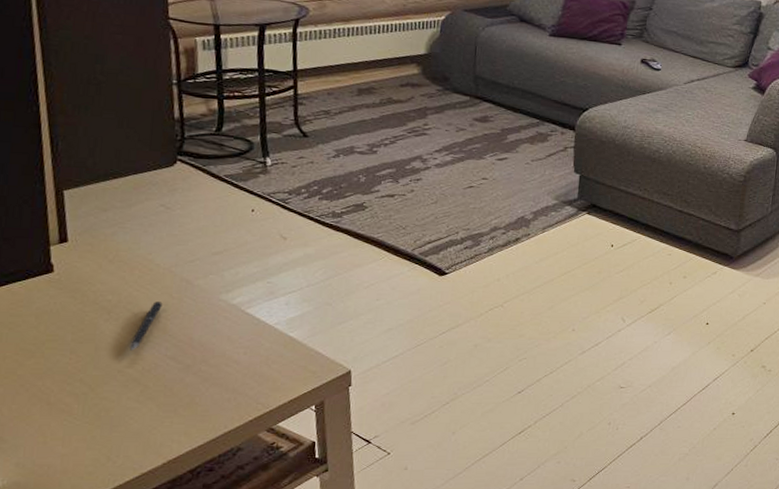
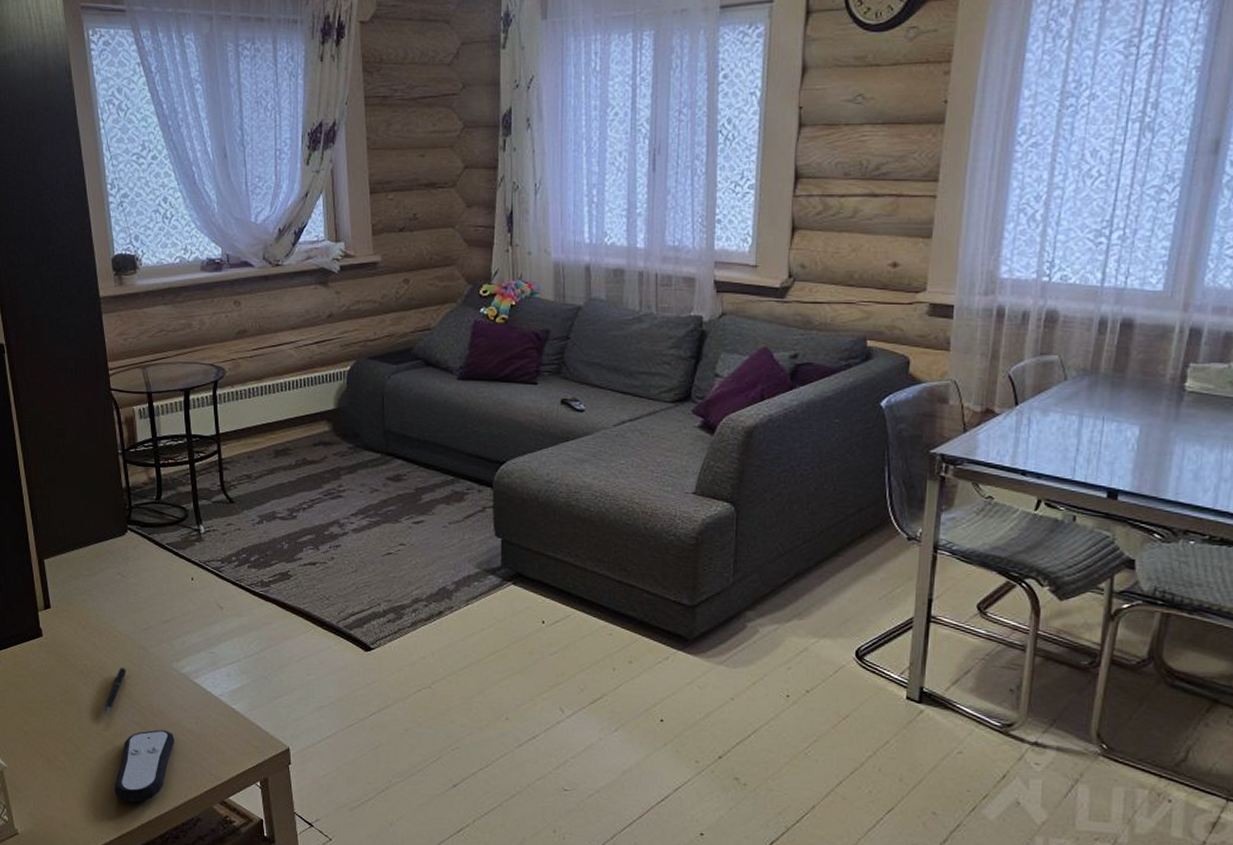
remote control: none [135,362,217,440] -> present [114,730,175,803]

